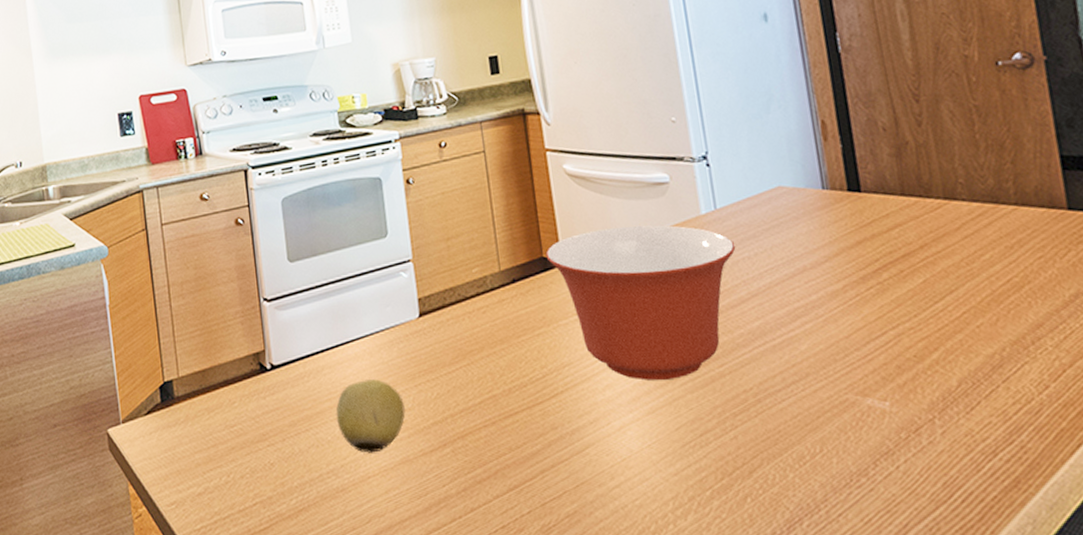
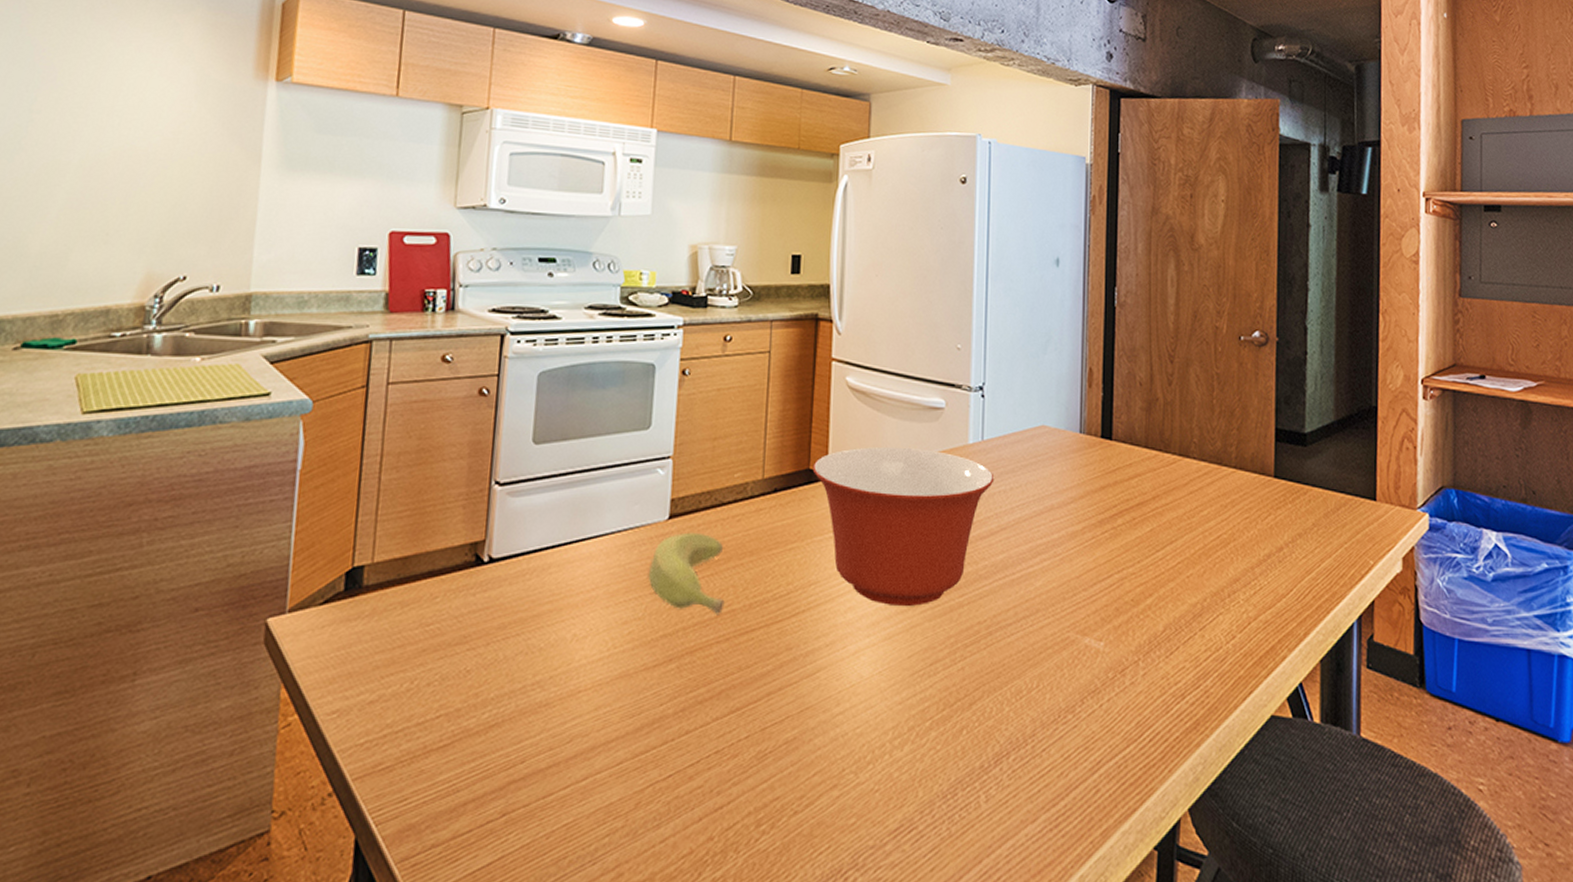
fruit: present [336,379,405,453] -> none [554,583,635,665]
banana: none [410,327,485,402] -> present [648,532,725,616]

